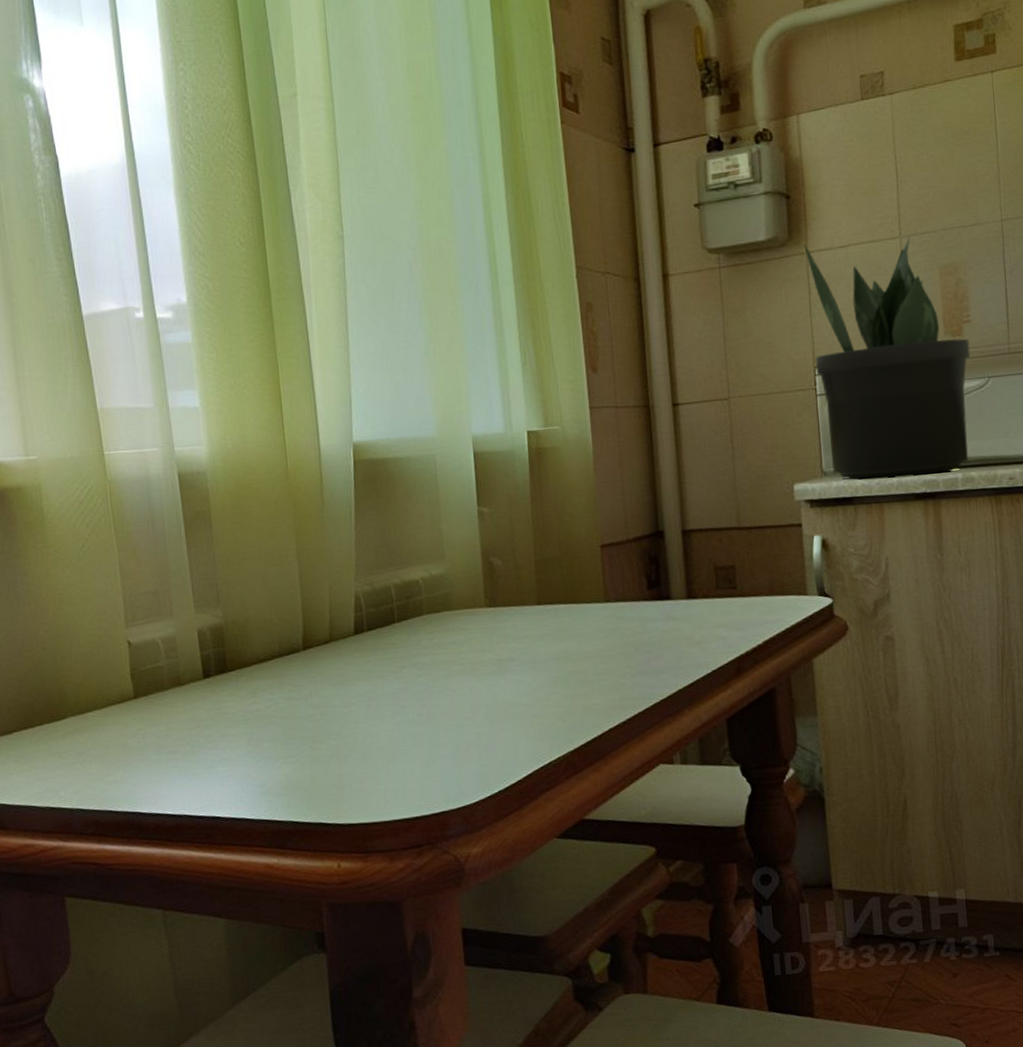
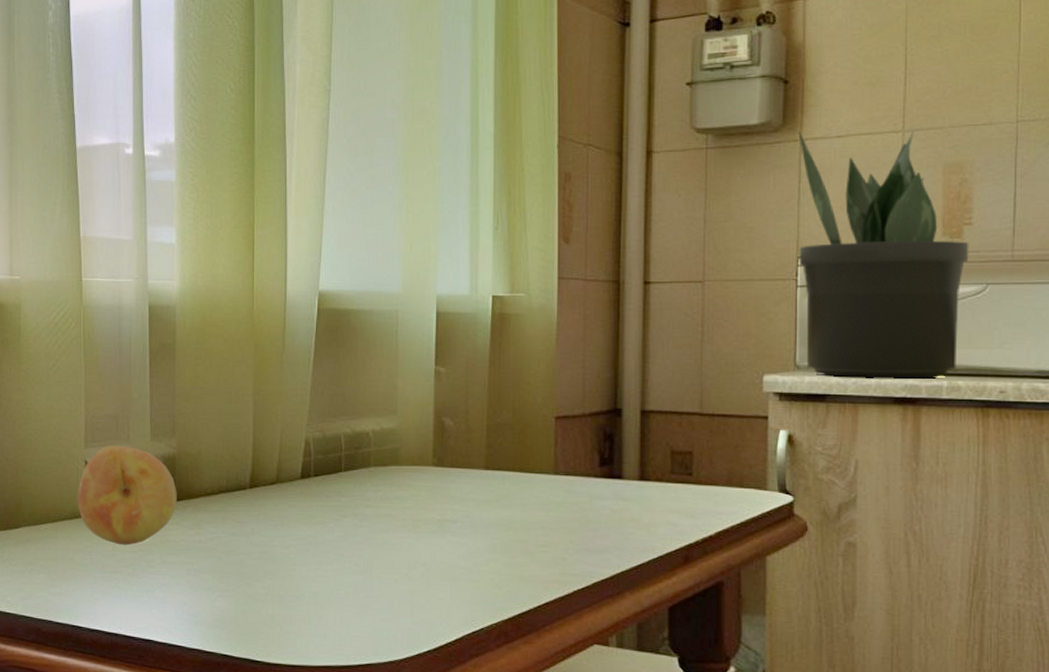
fruit: none [123,621,230,724] -> present [77,445,177,546]

